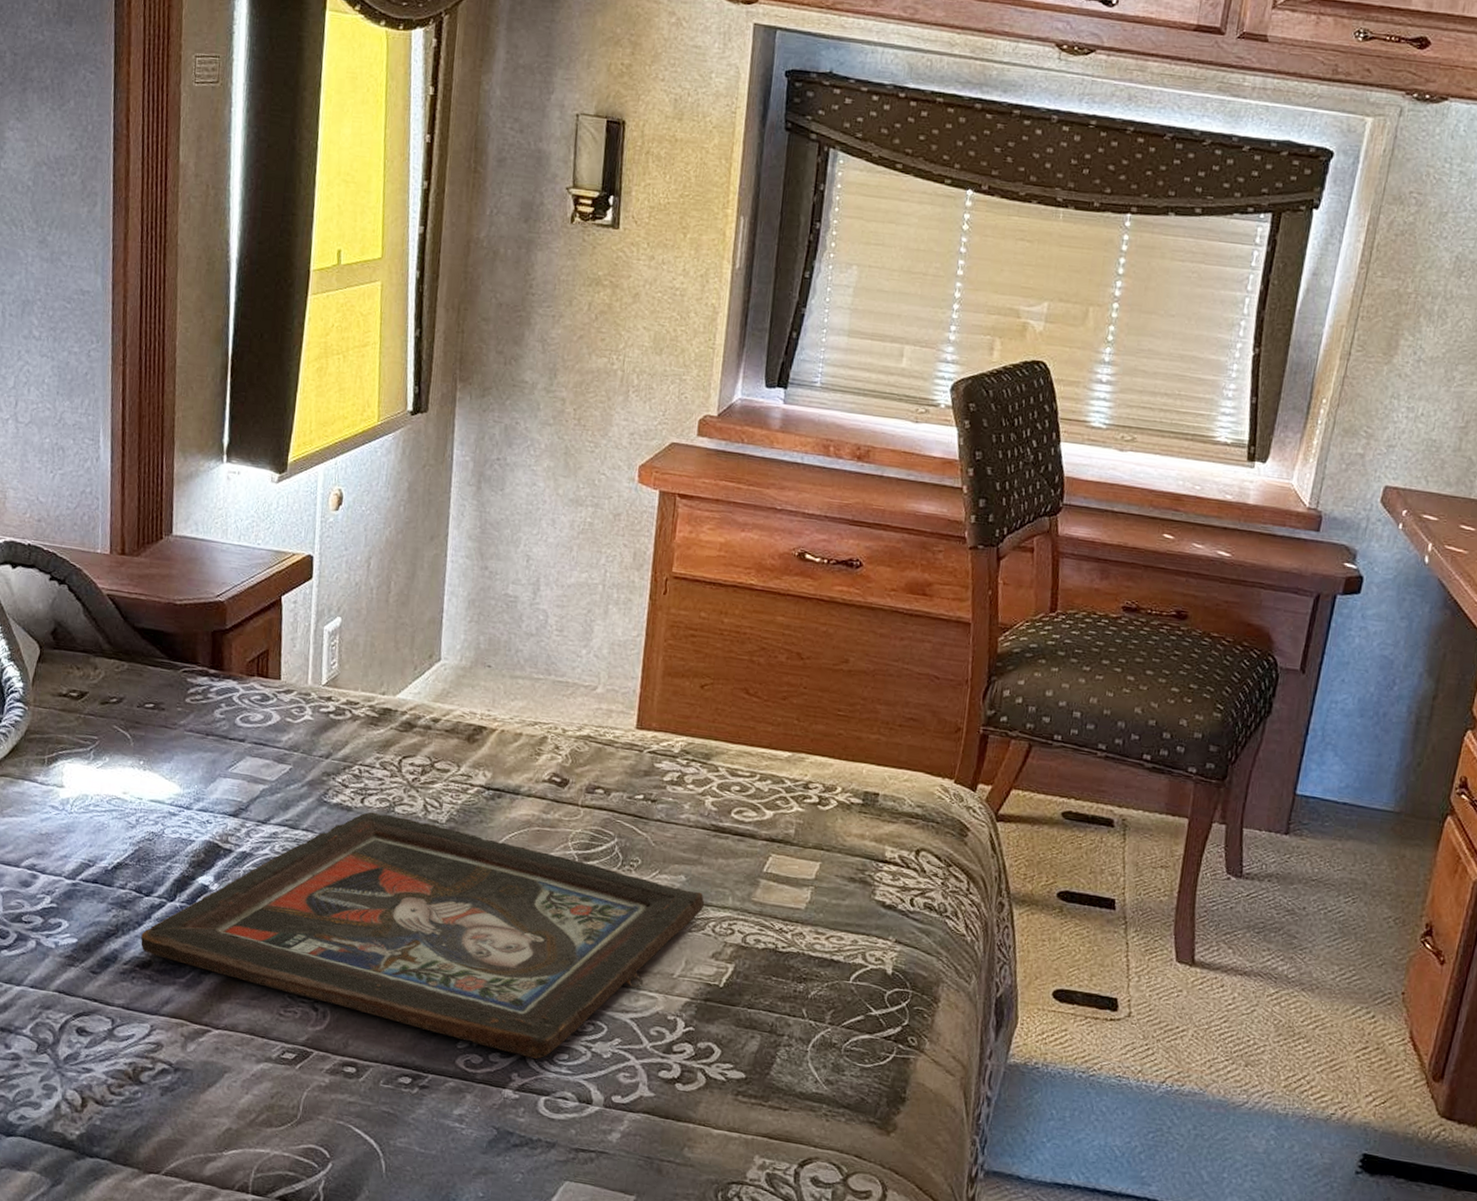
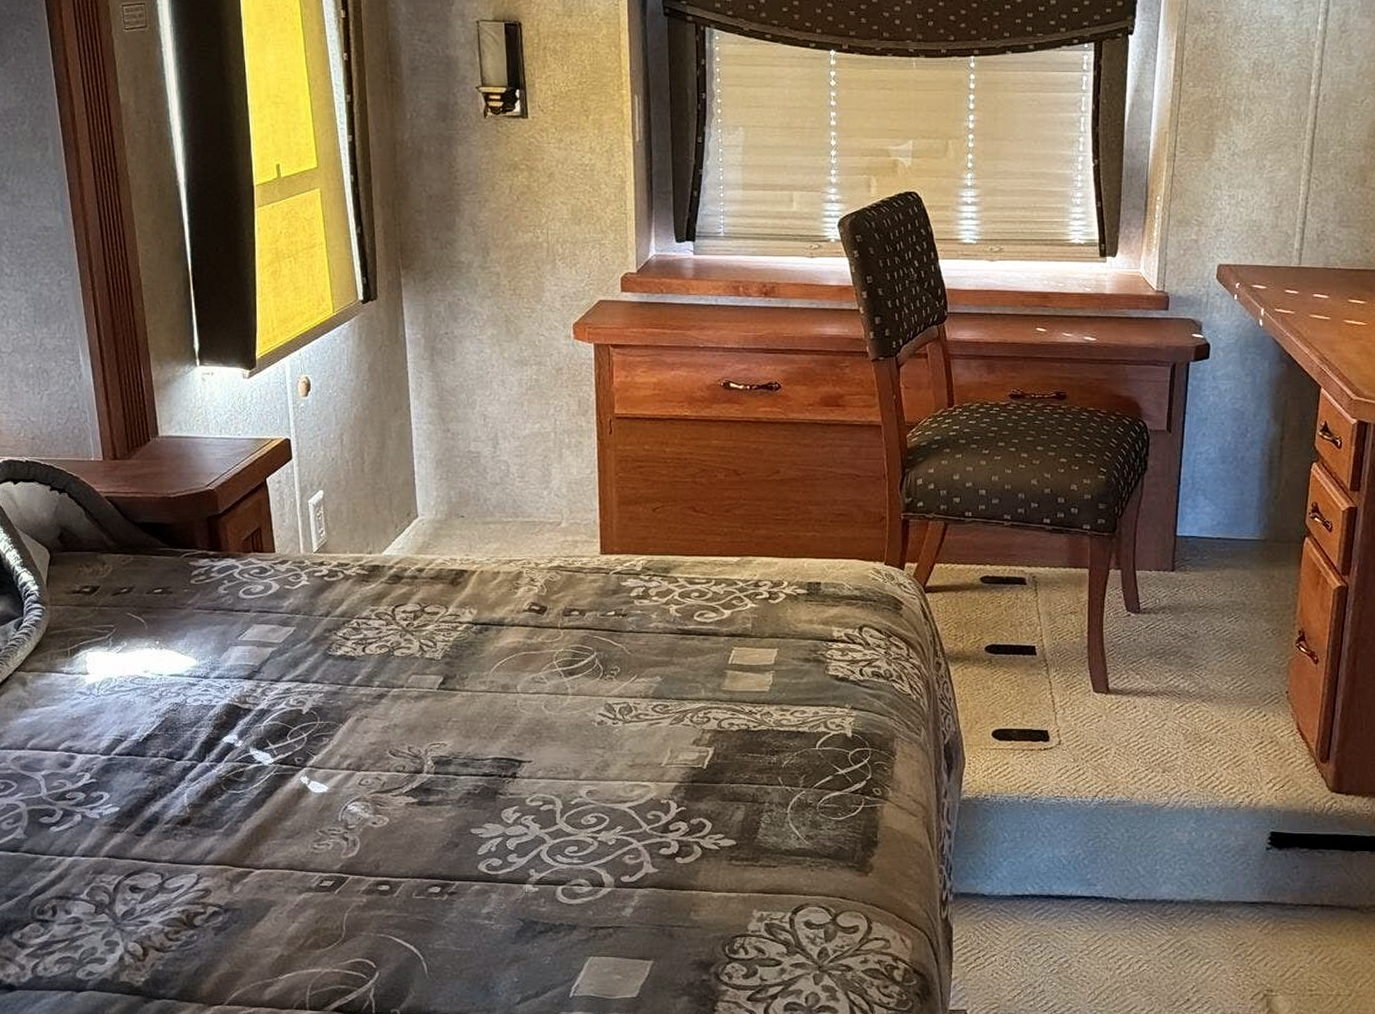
religious icon: present [140,811,705,1059] -> none [177,658,681,854]

